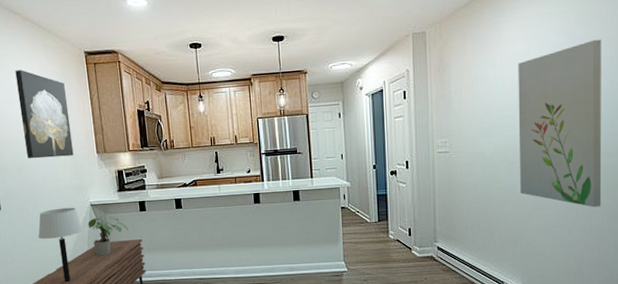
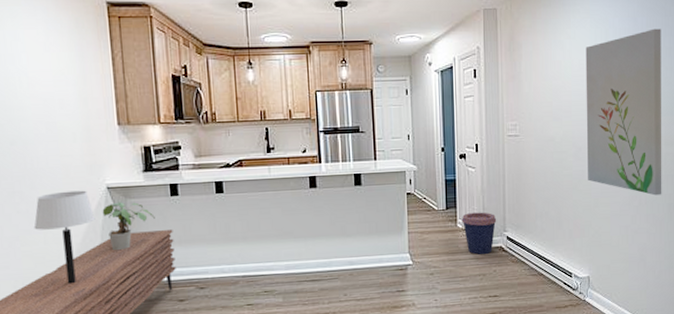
wall art: present [15,70,74,159] -> none [12,18,87,130]
coffee cup: none [393,224,428,264] -> present [461,212,497,255]

